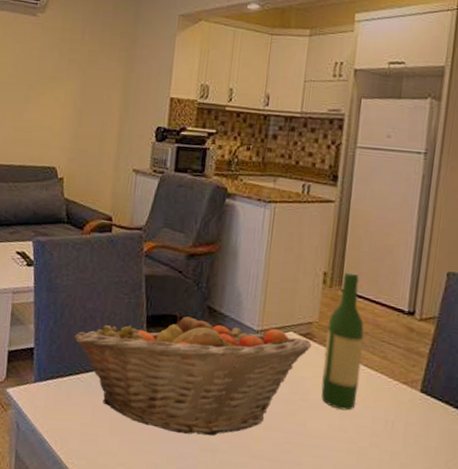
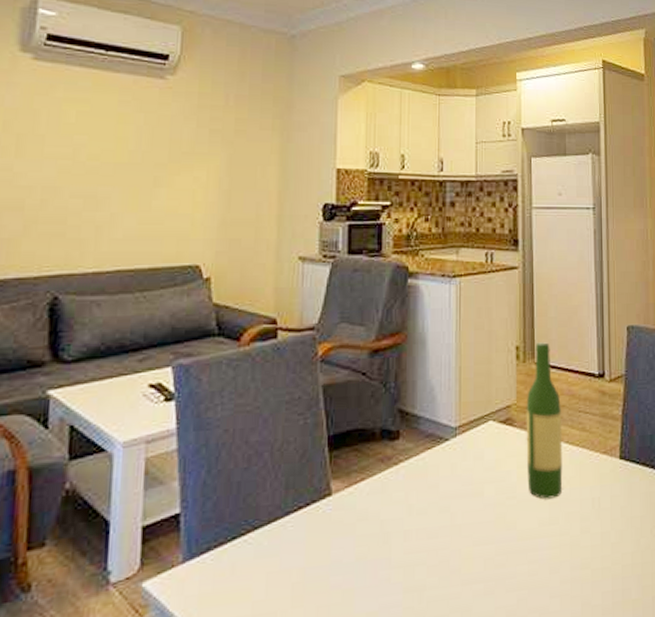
fruit basket: present [74,311,312,436] -> none [235,420,513,581]

